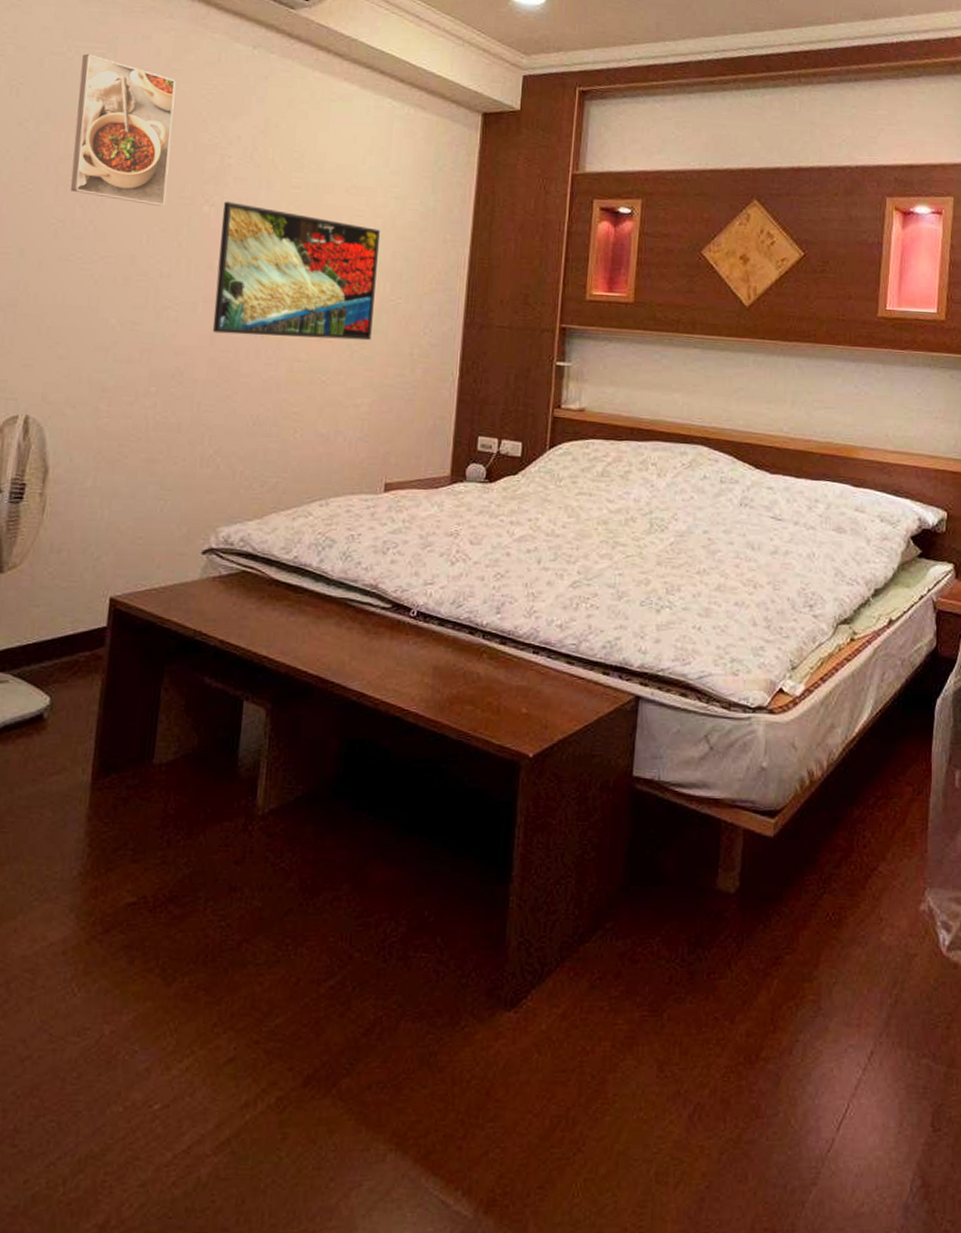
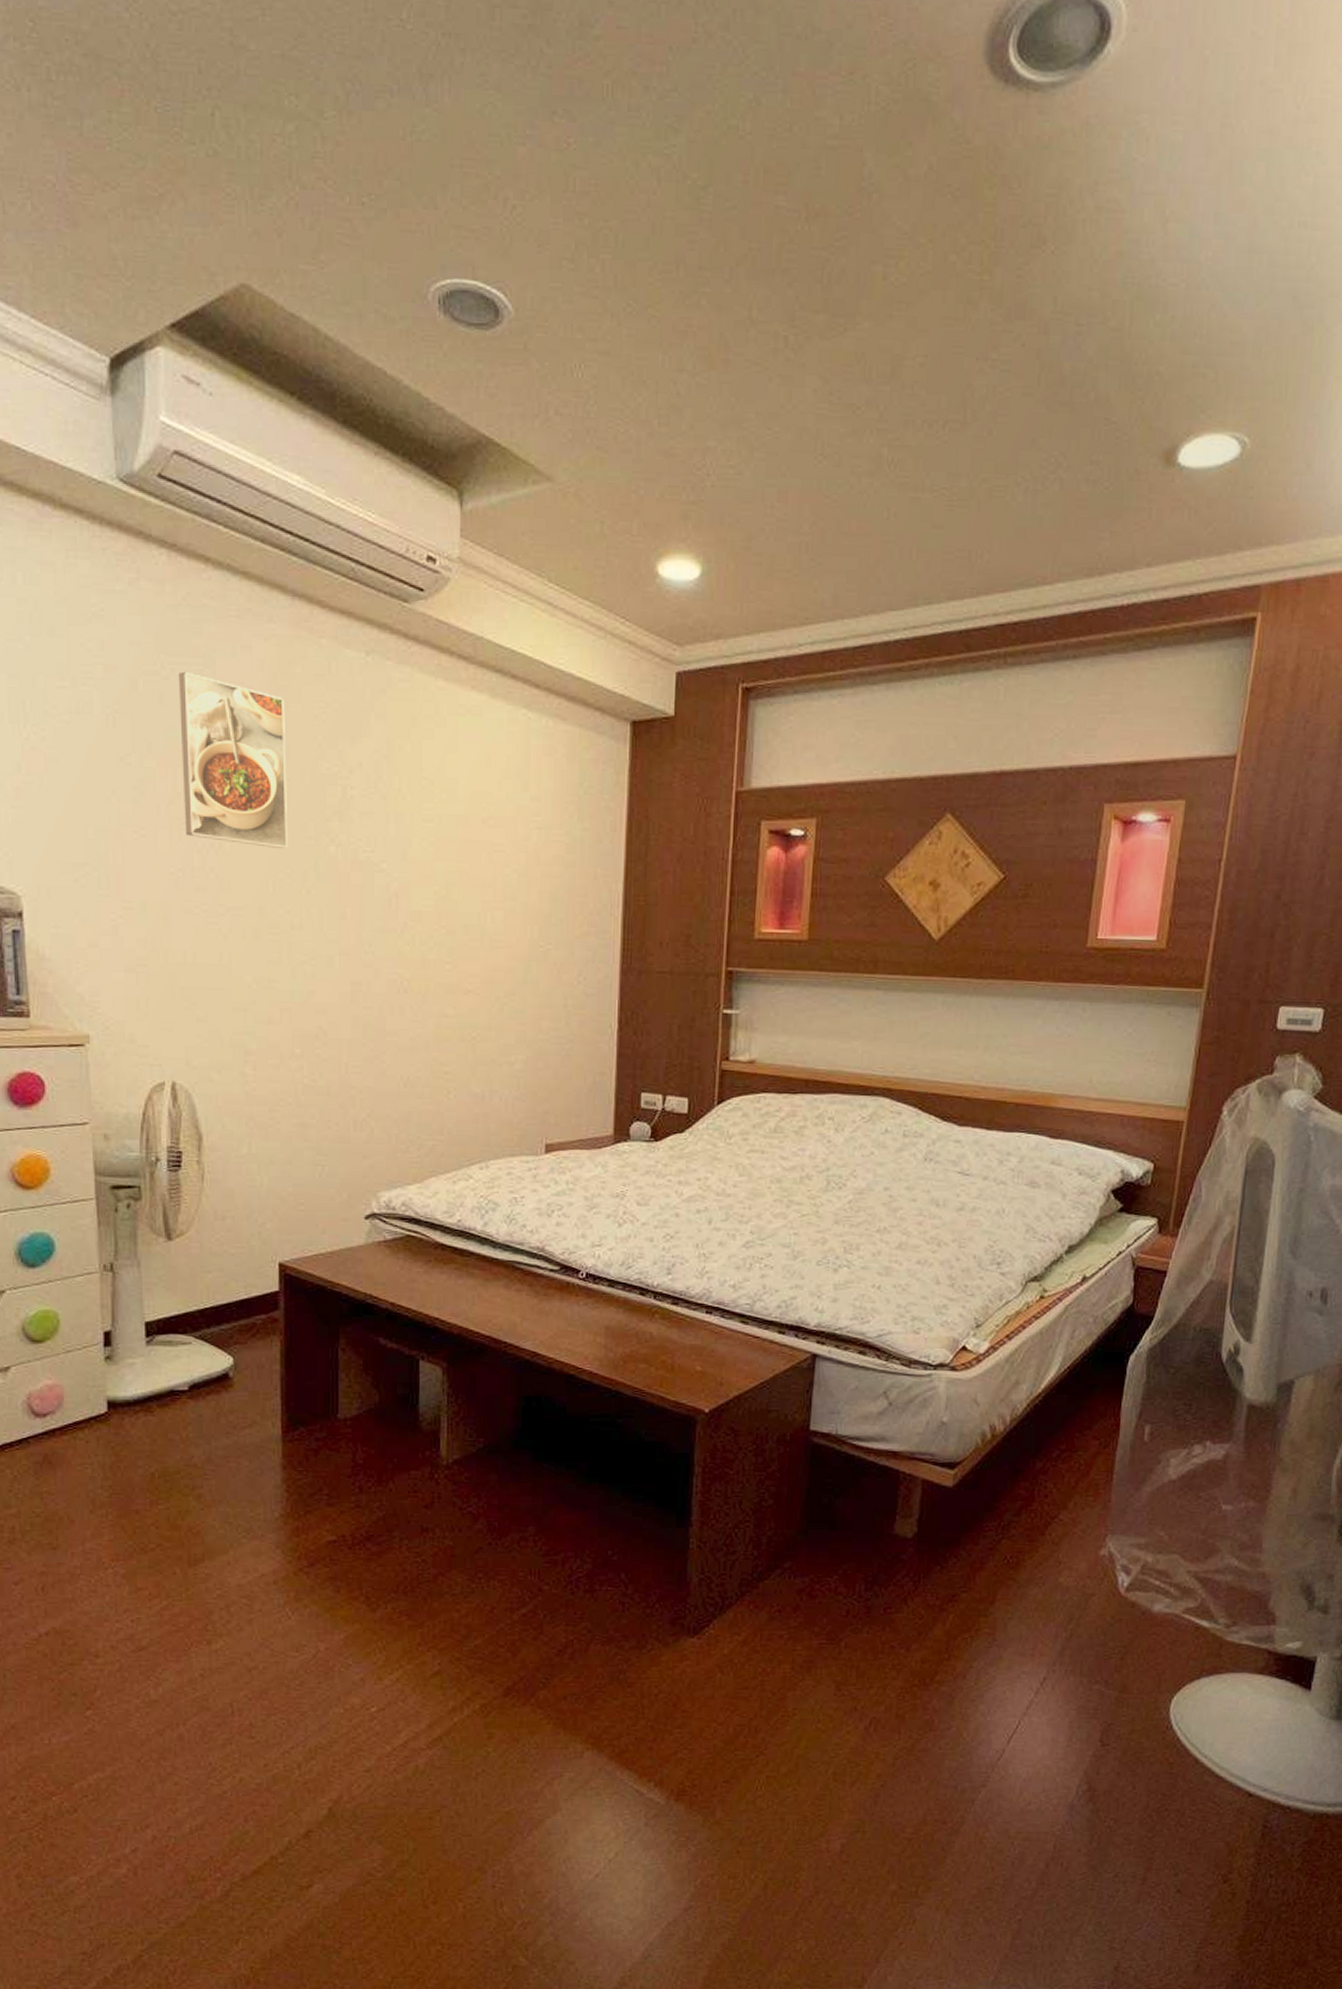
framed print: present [213,201,381,341] -> none [350,840,524,992]

